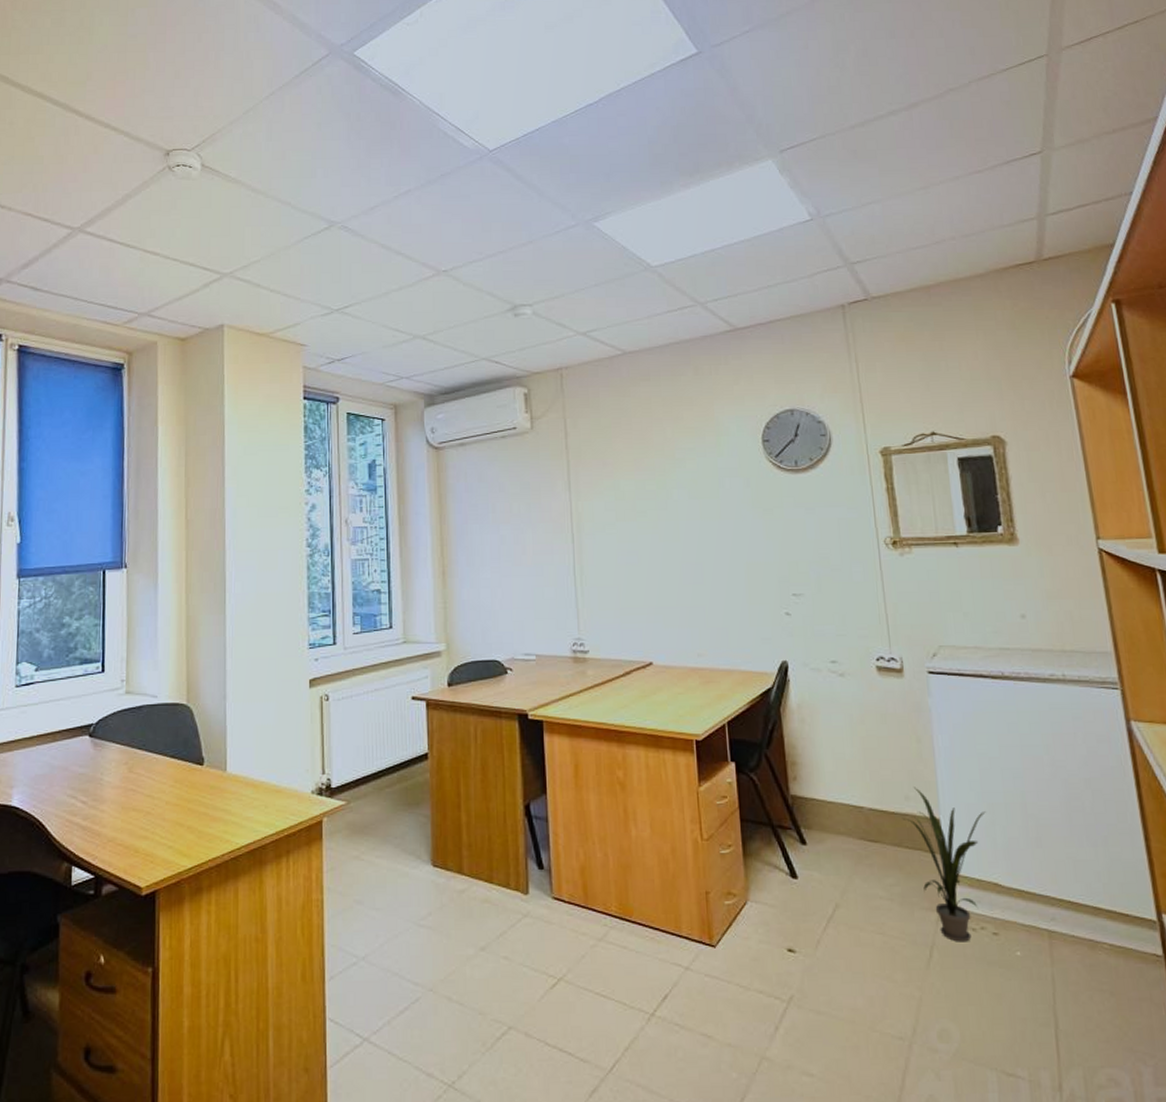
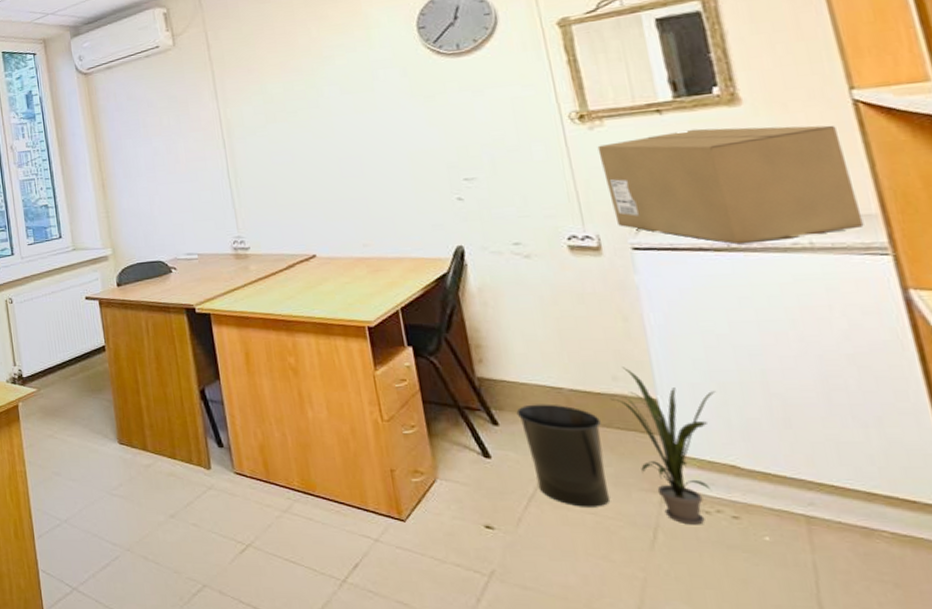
waste bin: none [822,823,897,927] -> present [516,404,611,507]
box: none [906,563,1102,673] -> present [597,125,864,245]

